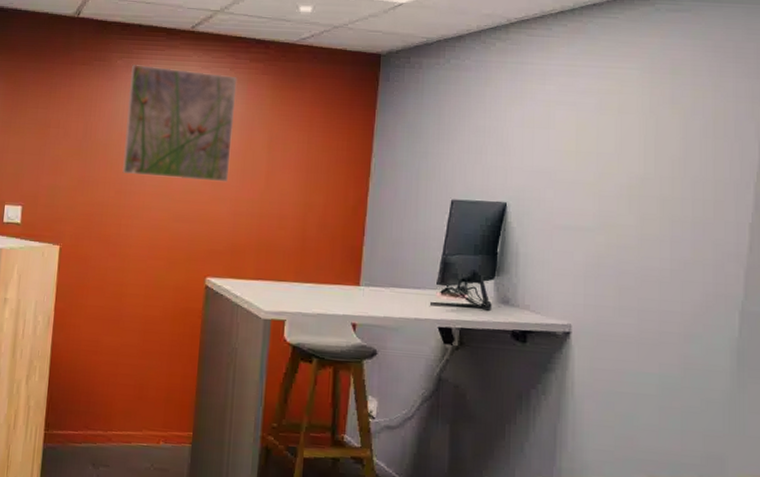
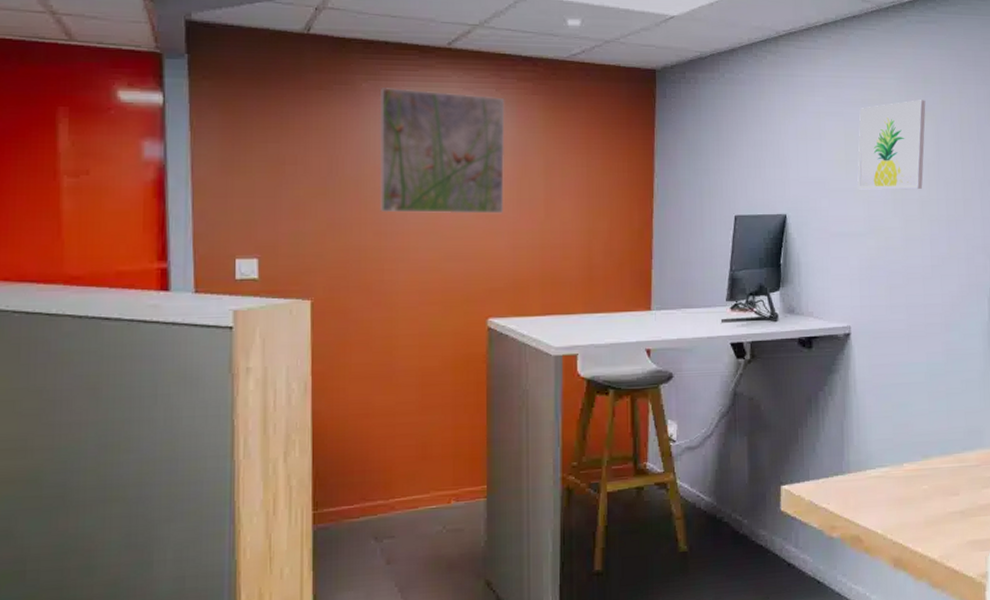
wall art: none [588,92,673,187] -> present [857,100,926,190]

